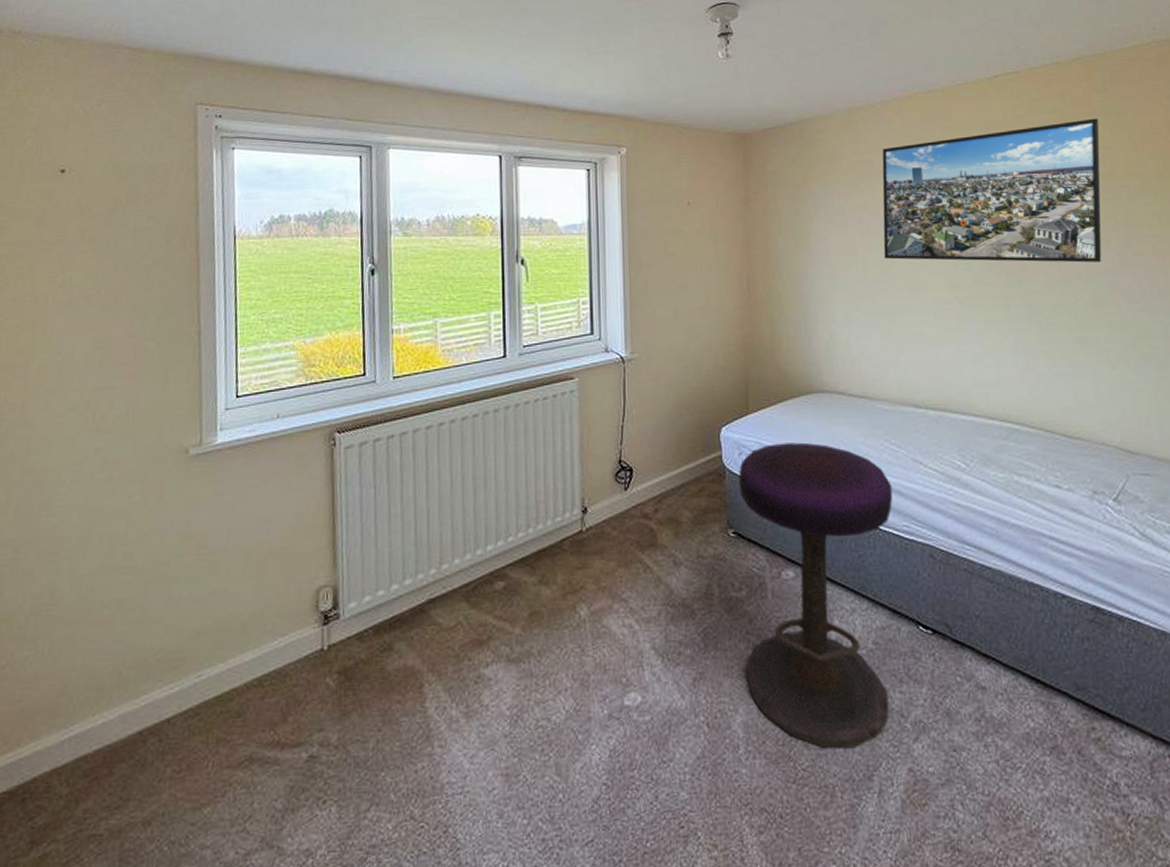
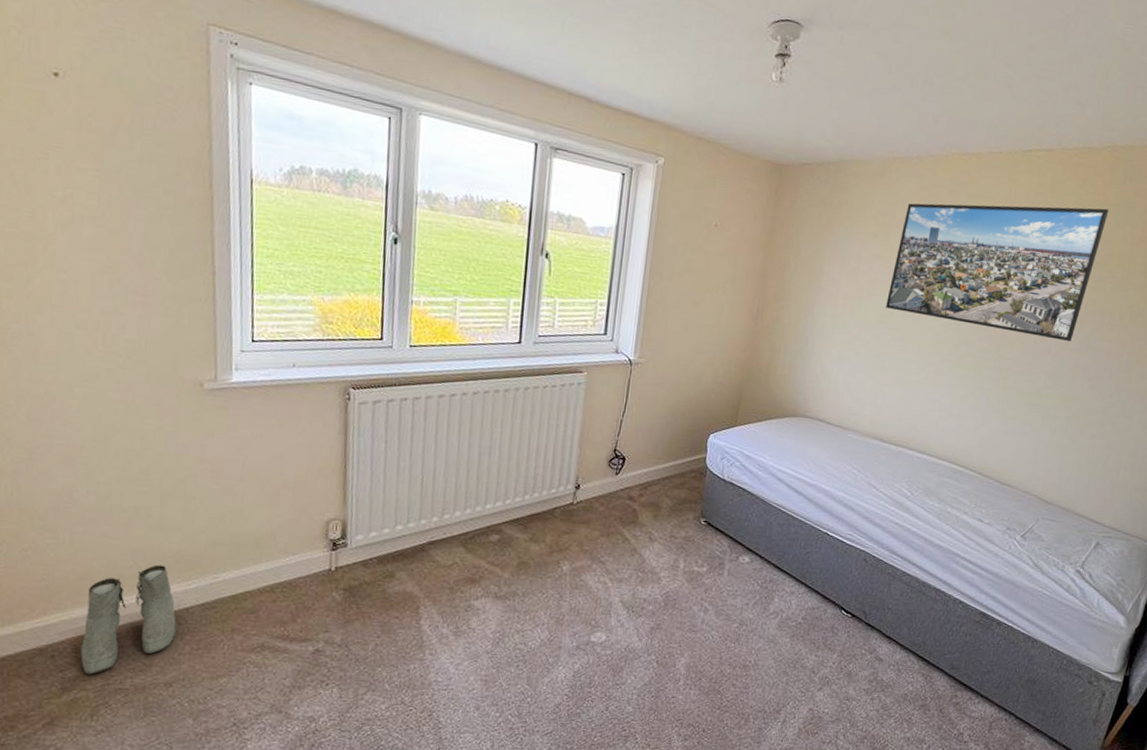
boots: none [53,667,157,820] -> present [80,564,176,675]
stool: present [738,442,893,749] -> none [695,454,846,690]

